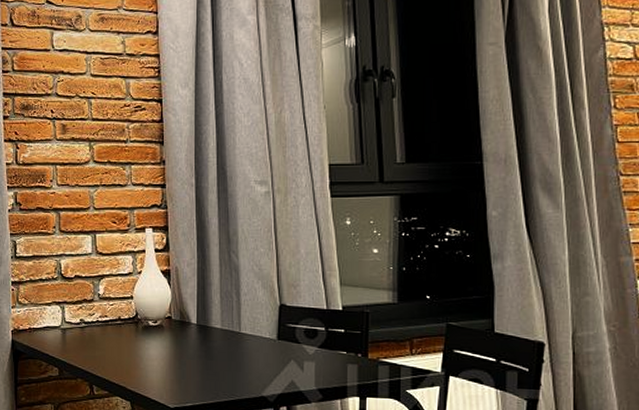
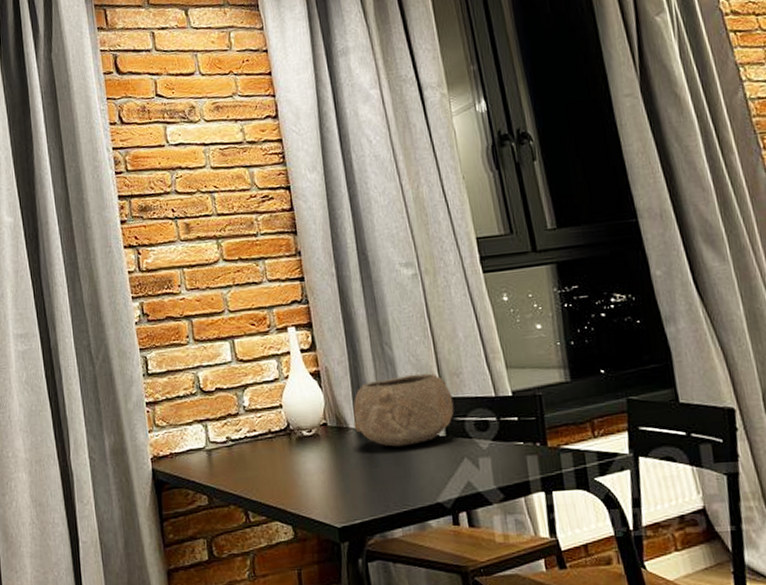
bowl: none [195,281,288,344] -> present [353,373,455,447]

